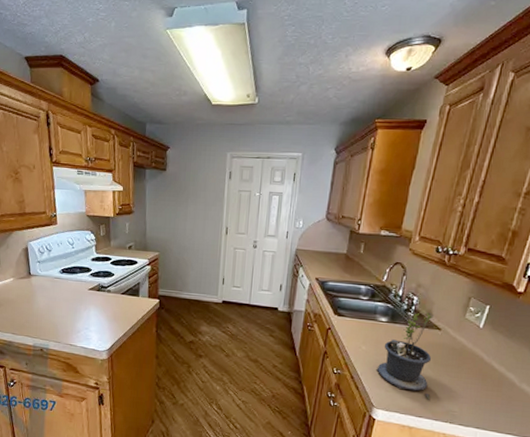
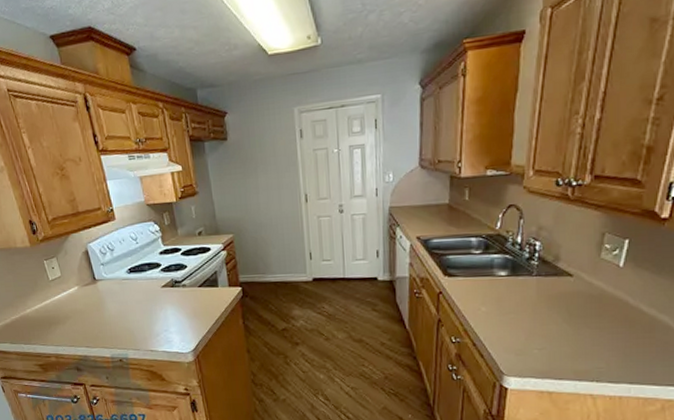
potted plant: present [375,313,435,400] -> none [500,258,570,359]

